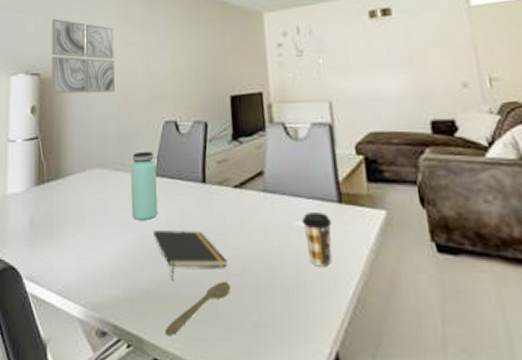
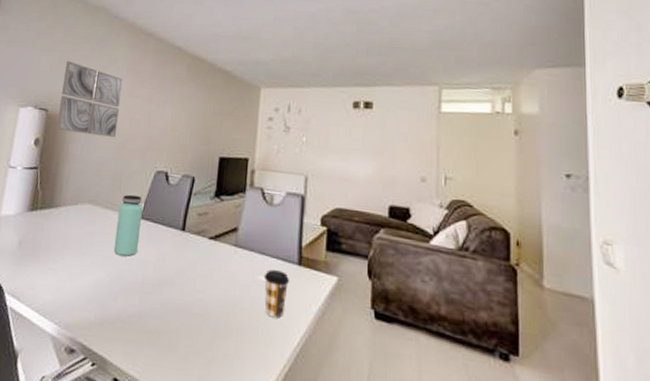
notepad: present [153,230,227,281] -> none [131,267,193,313]
spoon: present [164,281,230,335] -> none [127,319,192,360]

